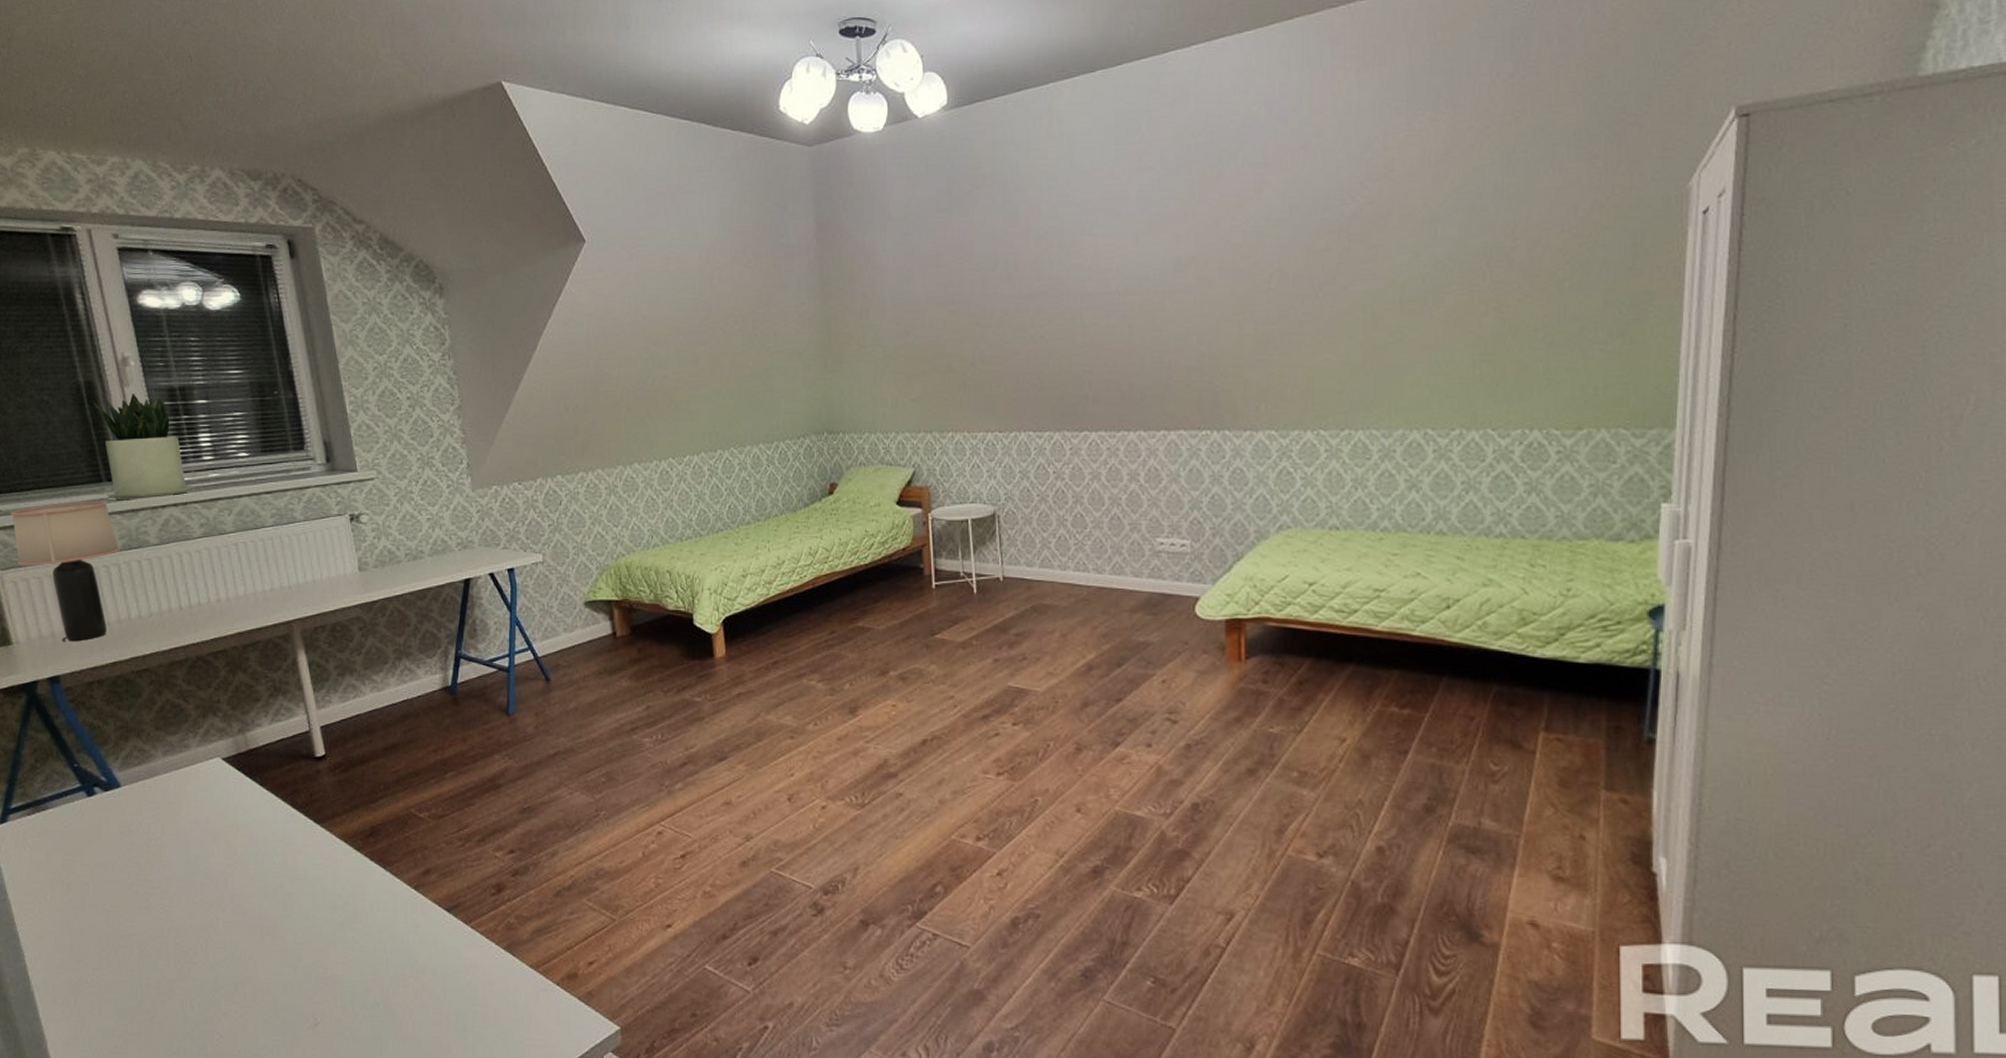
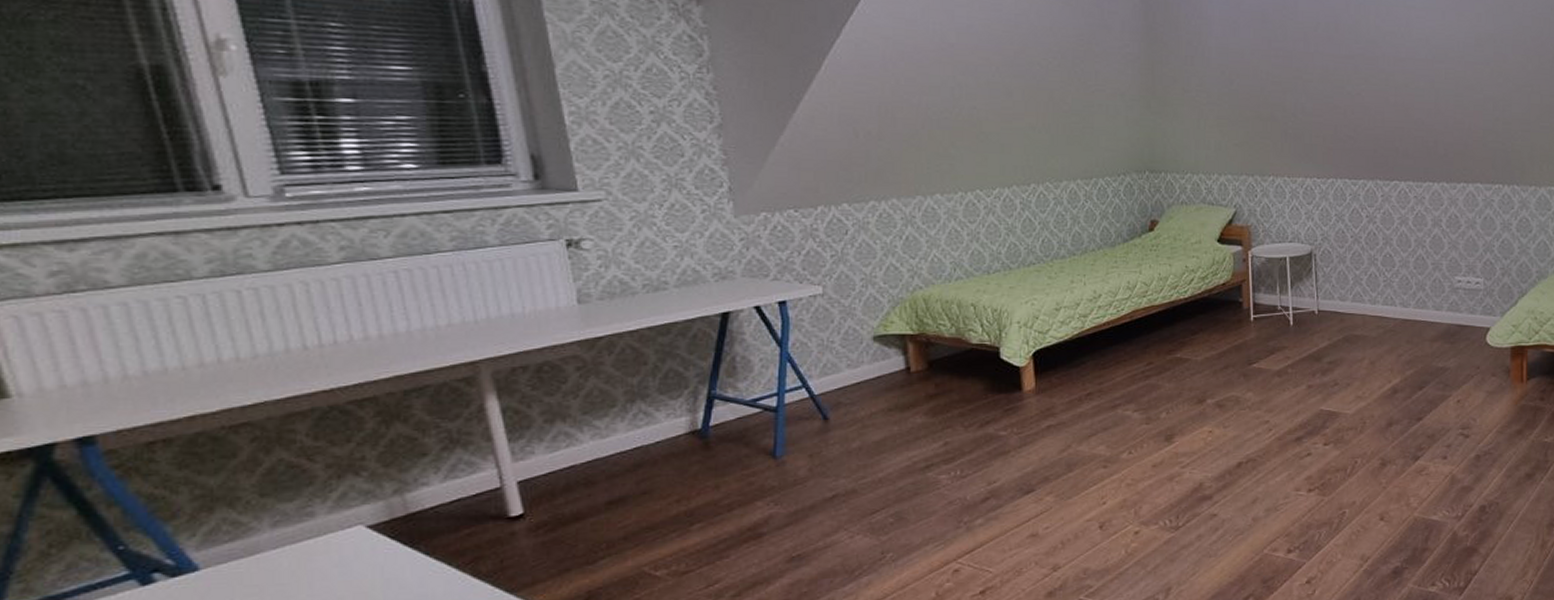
table lamp: present [11,501,121,642] -> none [12,215,207,392]
planter: present [93,394,194,499] -> none [164,85,330,215]

